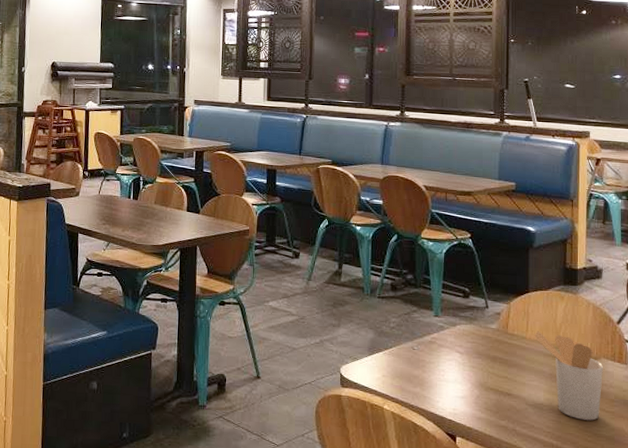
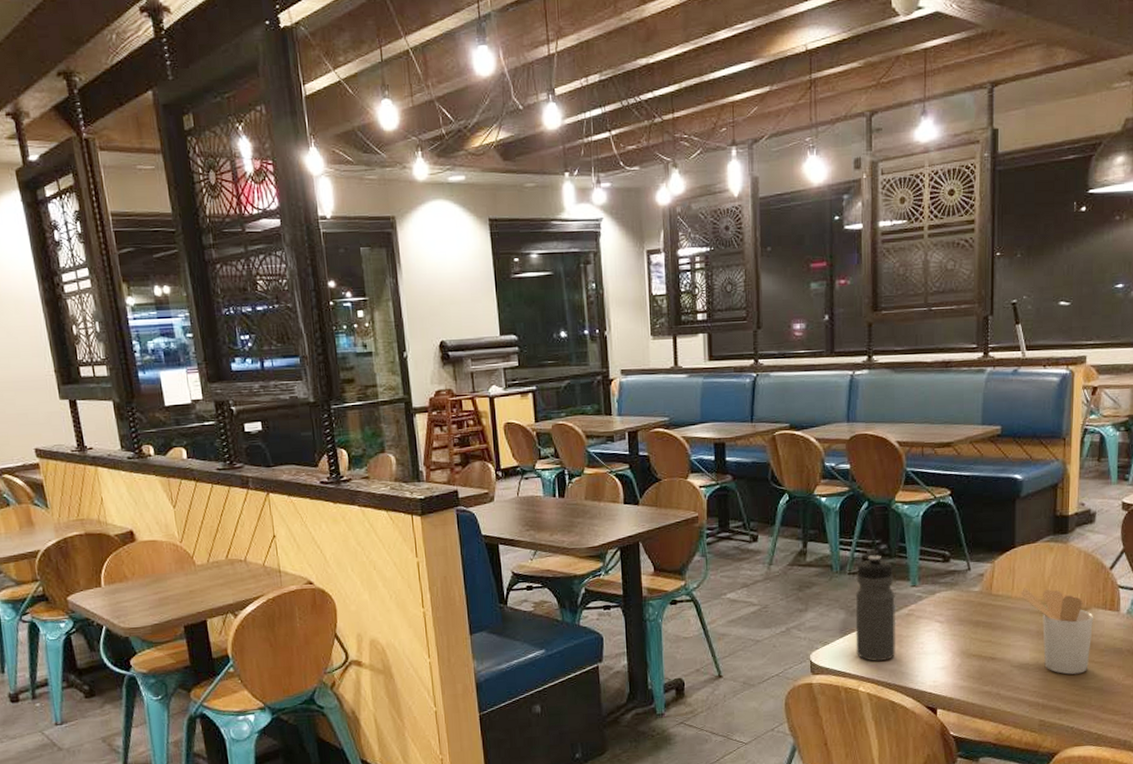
water bottle: none [382,283,419,383] -> present [855,555,895,661]

